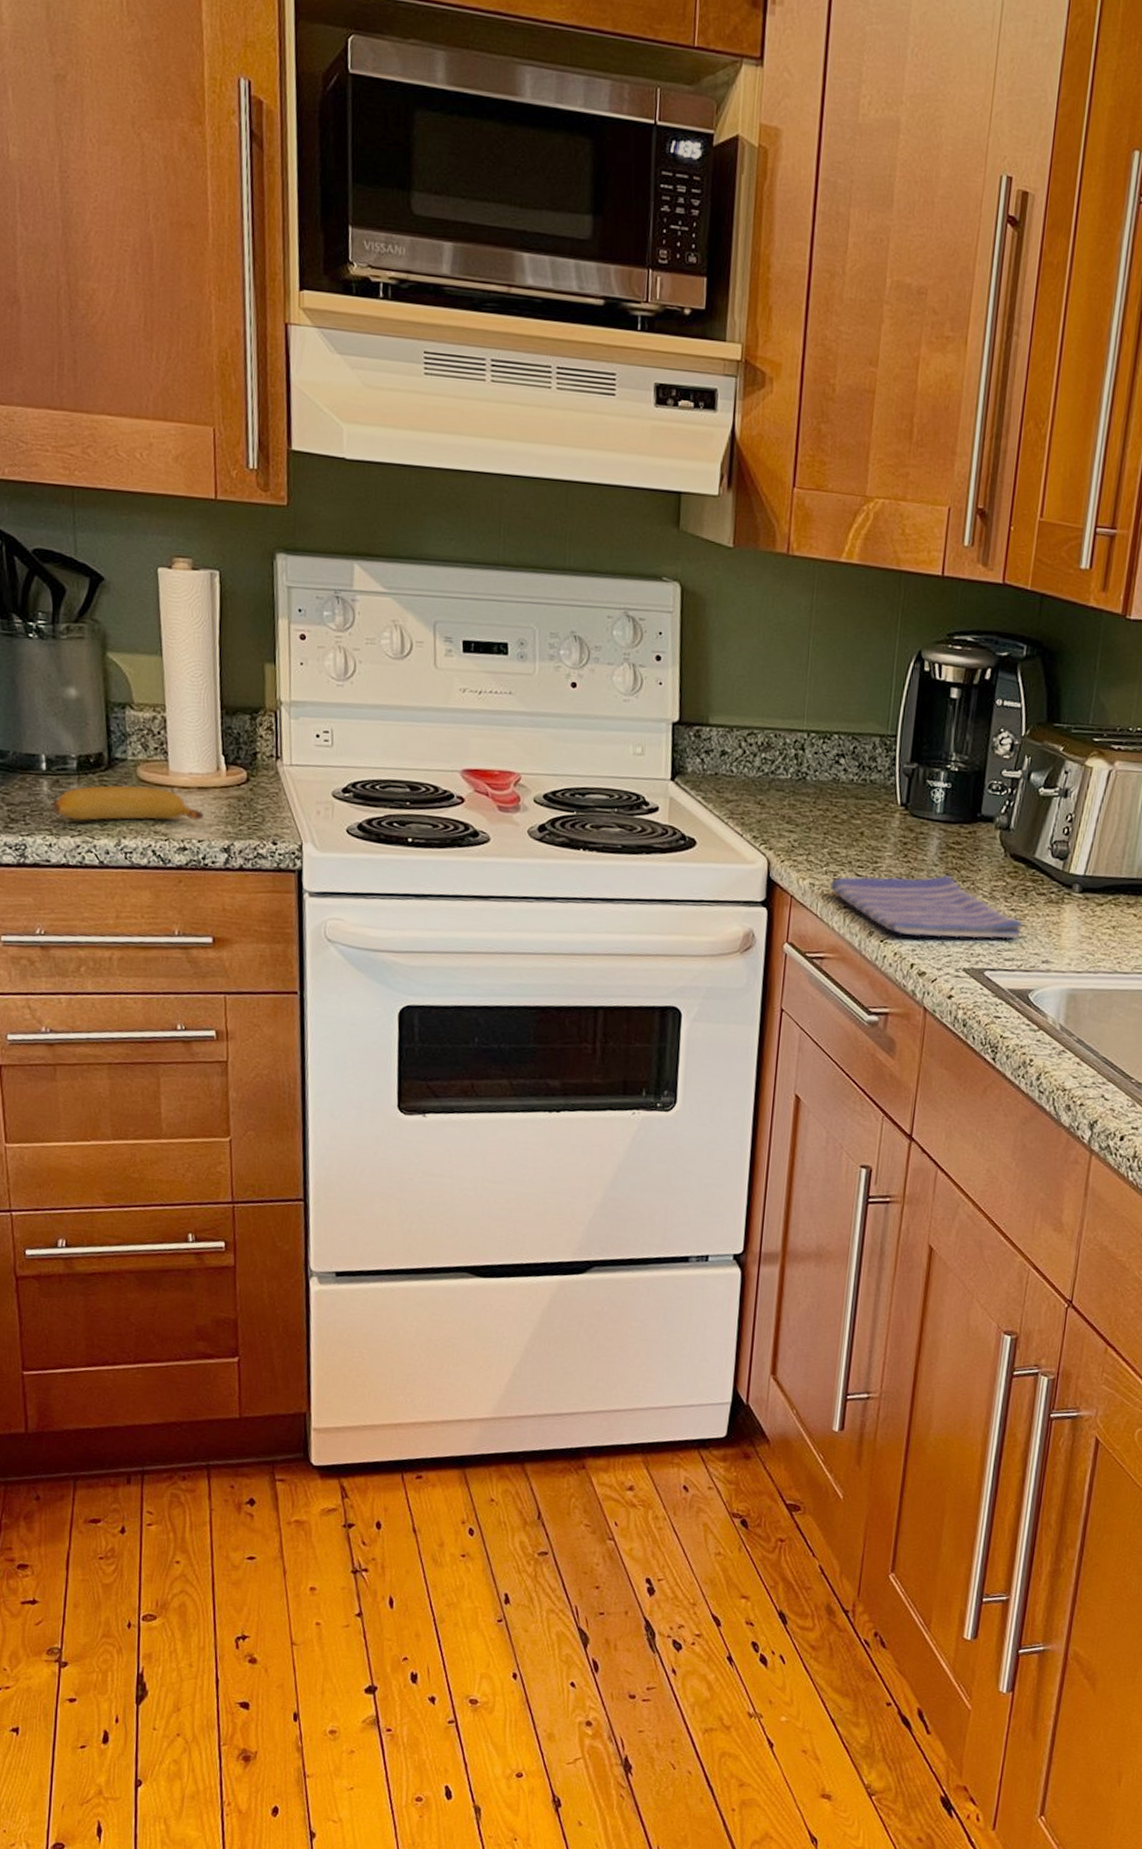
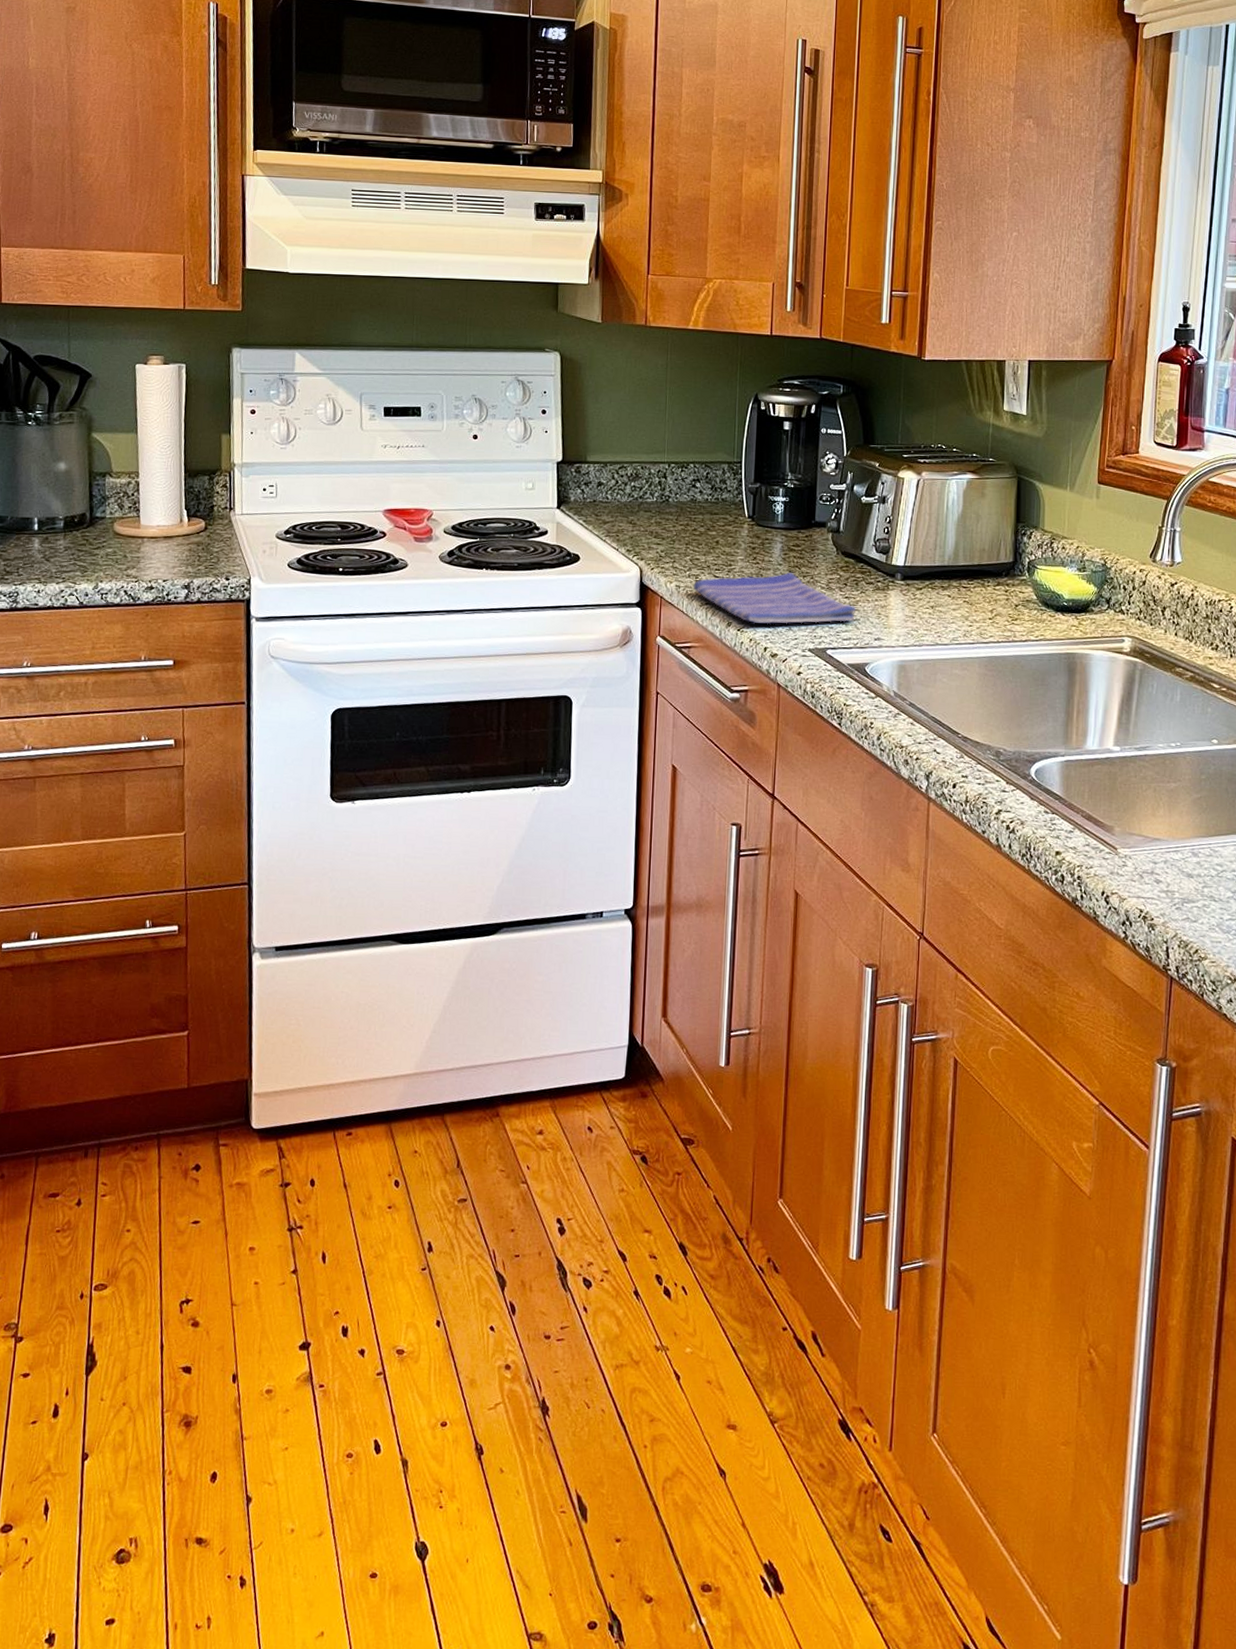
banana: present [52,785,204,821] -> none [41,538,169,570]

